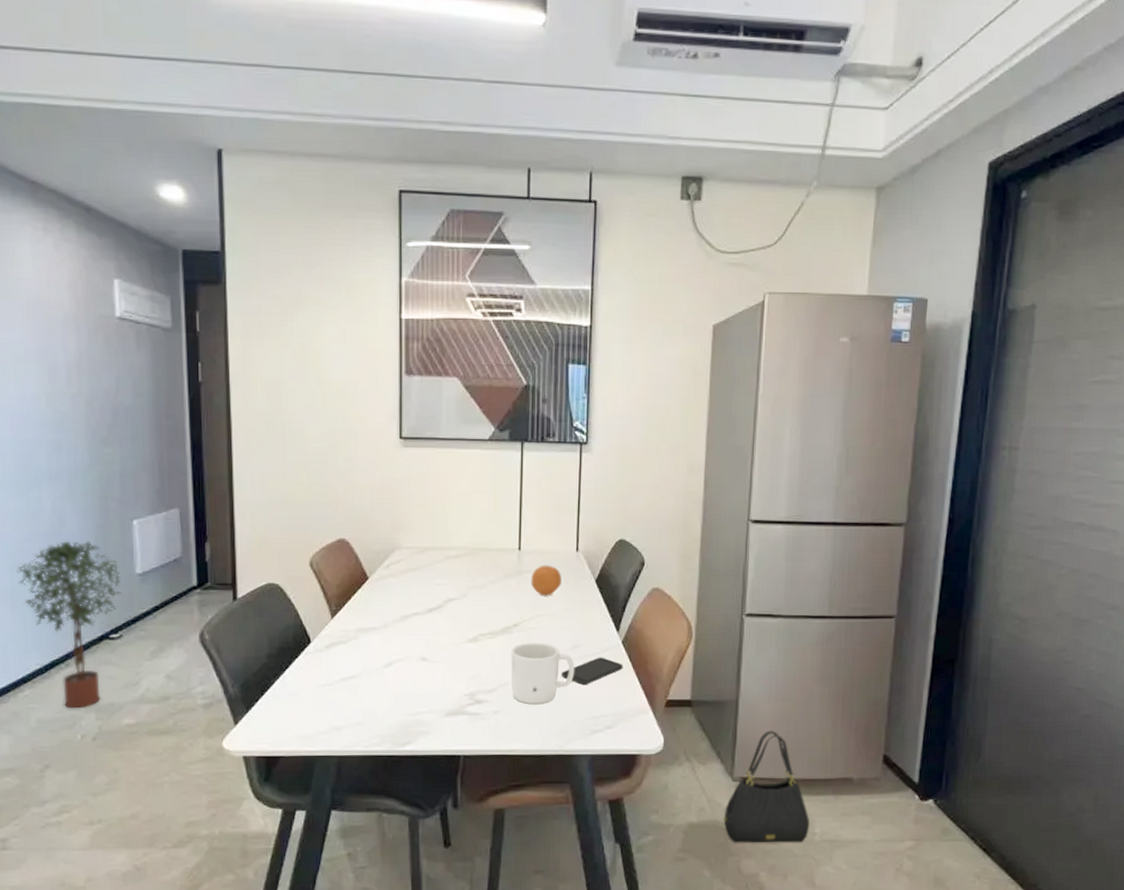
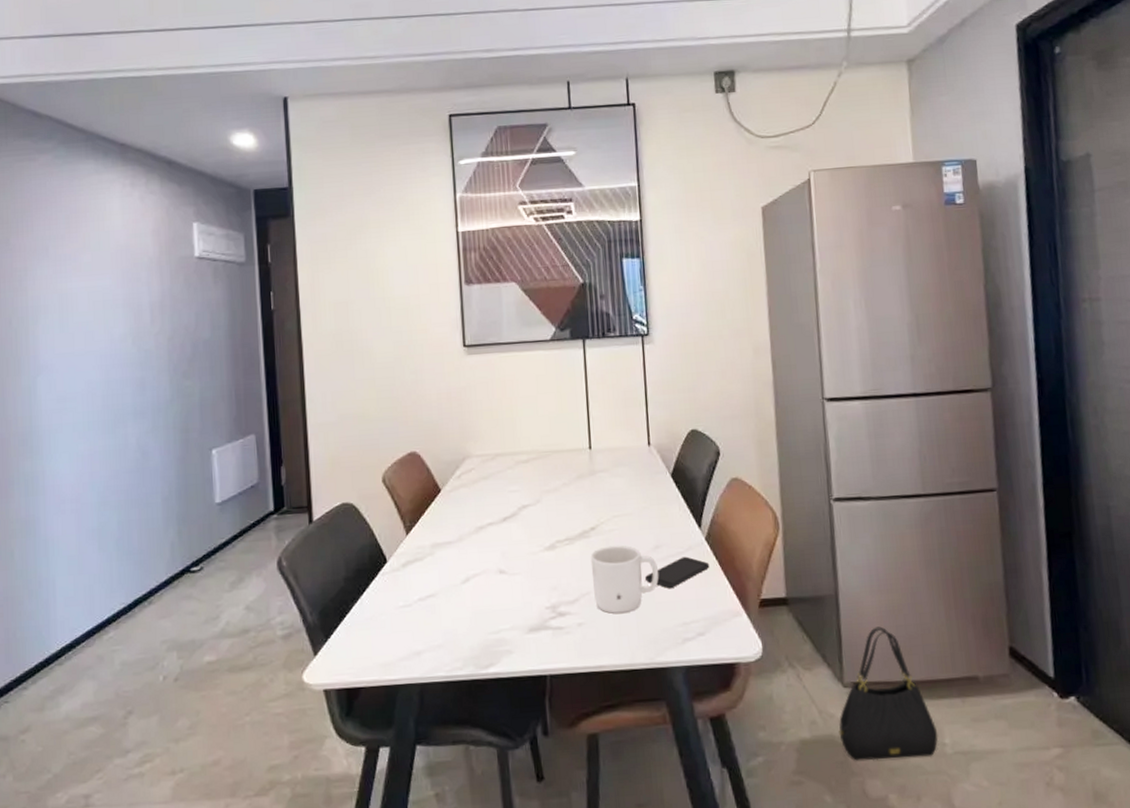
potted tree: present [17,540,122,709] -> none [103,474,202,649]
fruit: present [531,565,561,595] -> none [604,462,636,495]

